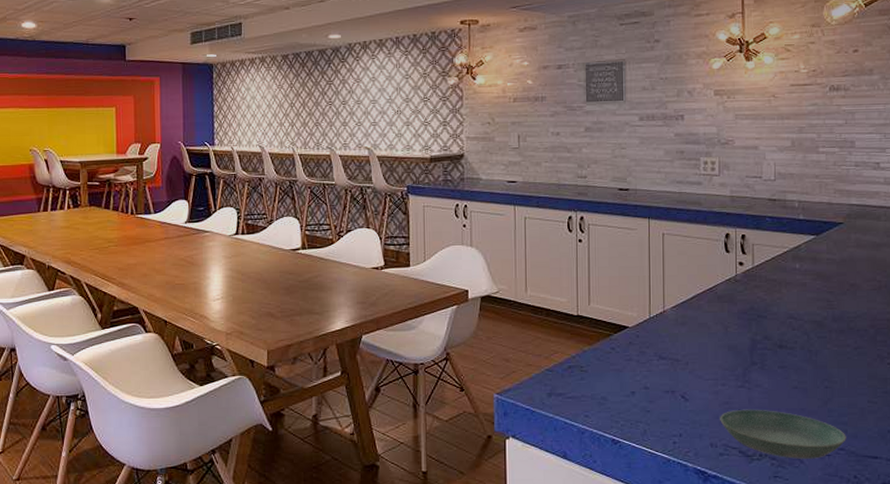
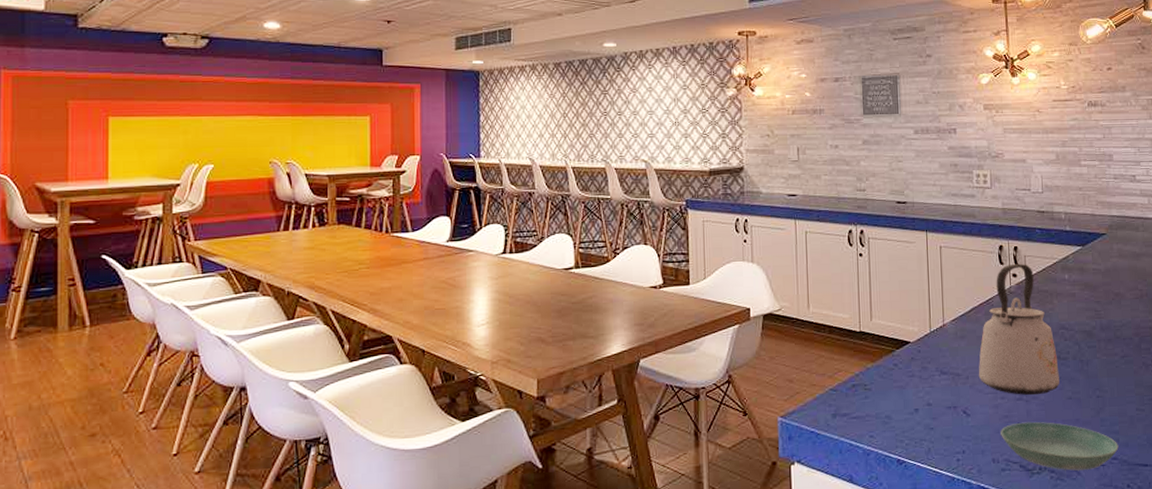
kettle: none [698,251,785,382] -> present [978,263,1060,395]

